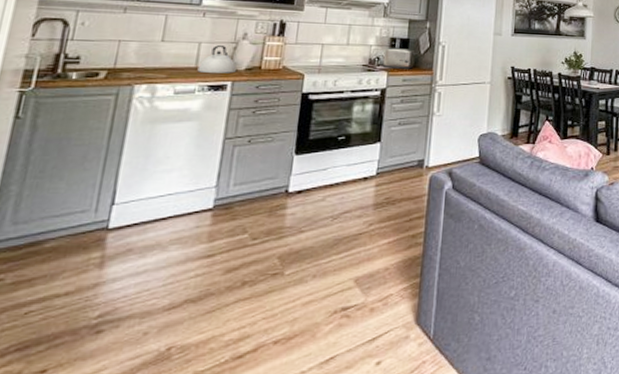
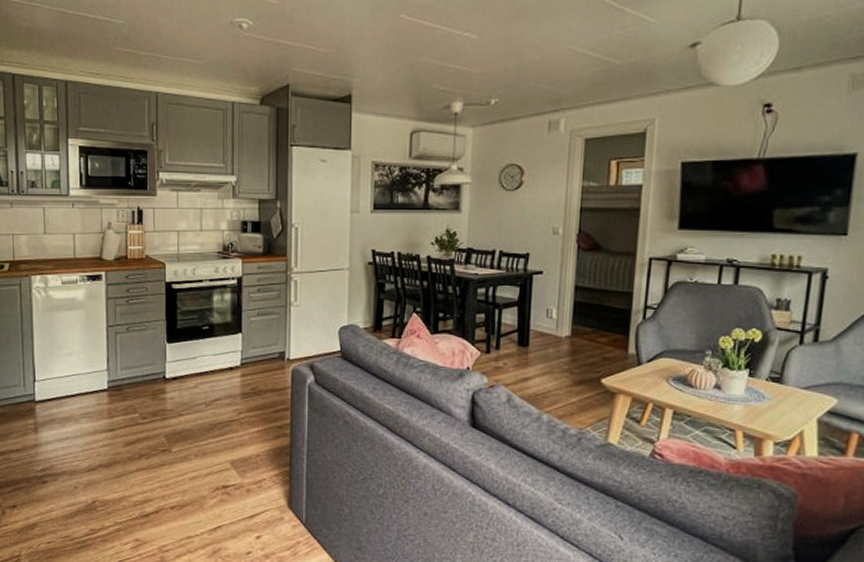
kettle: present [197,45,237,73] -> none [76,236,107,264]

